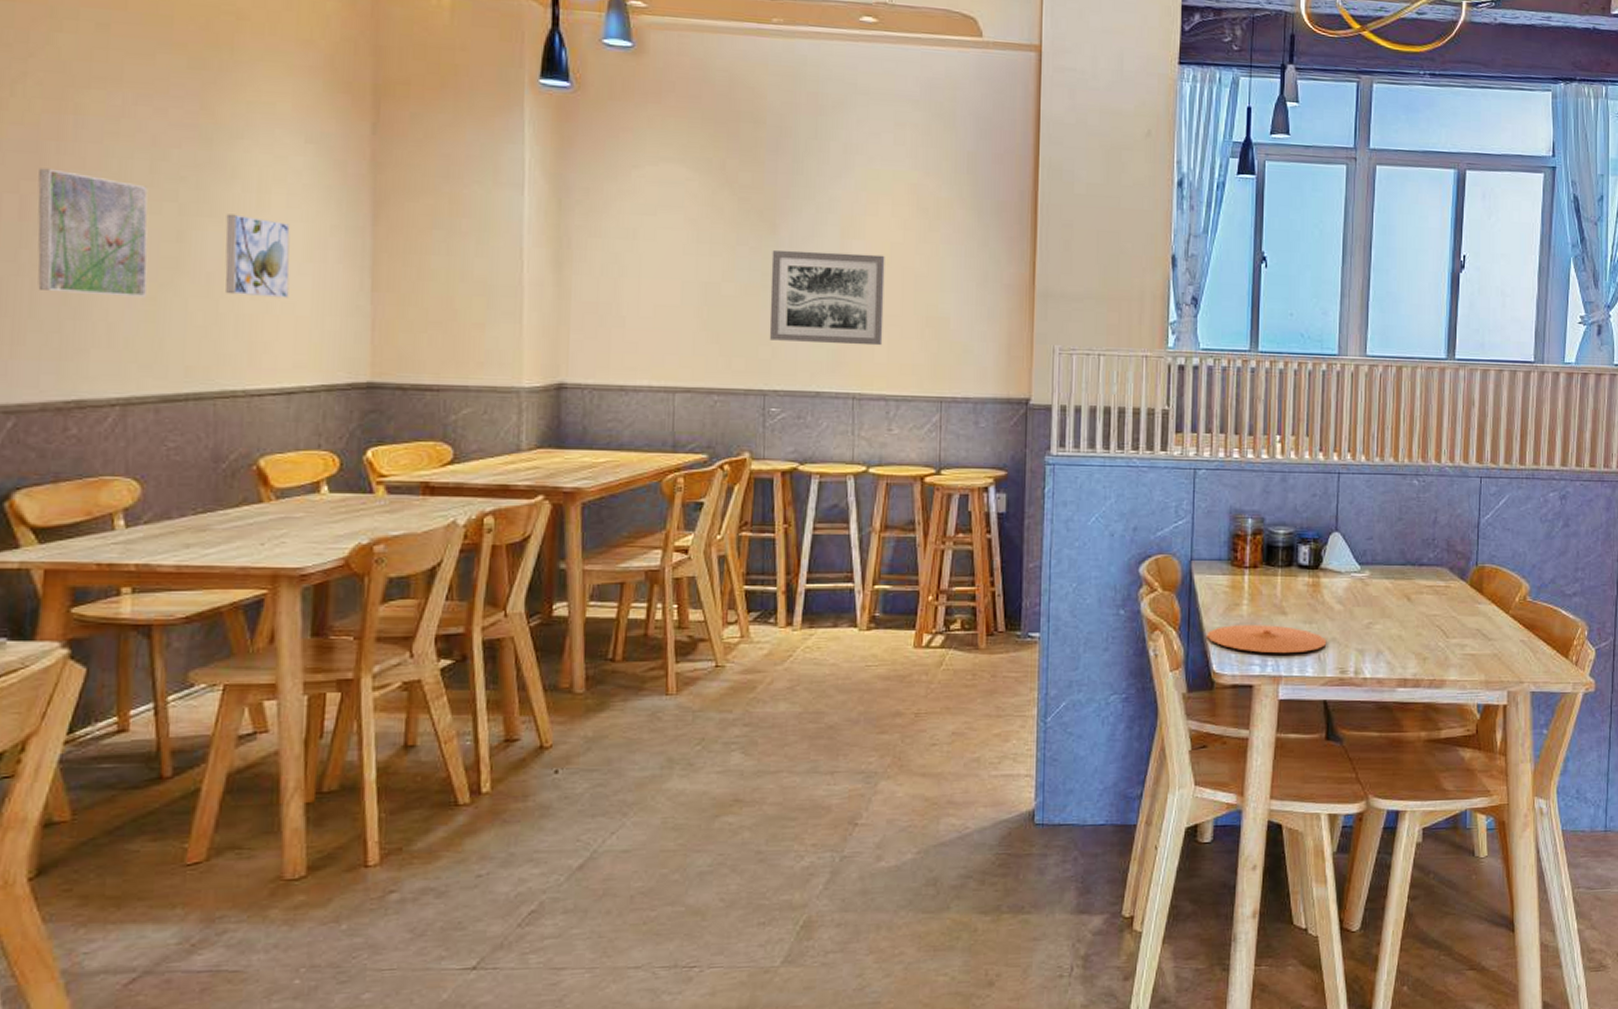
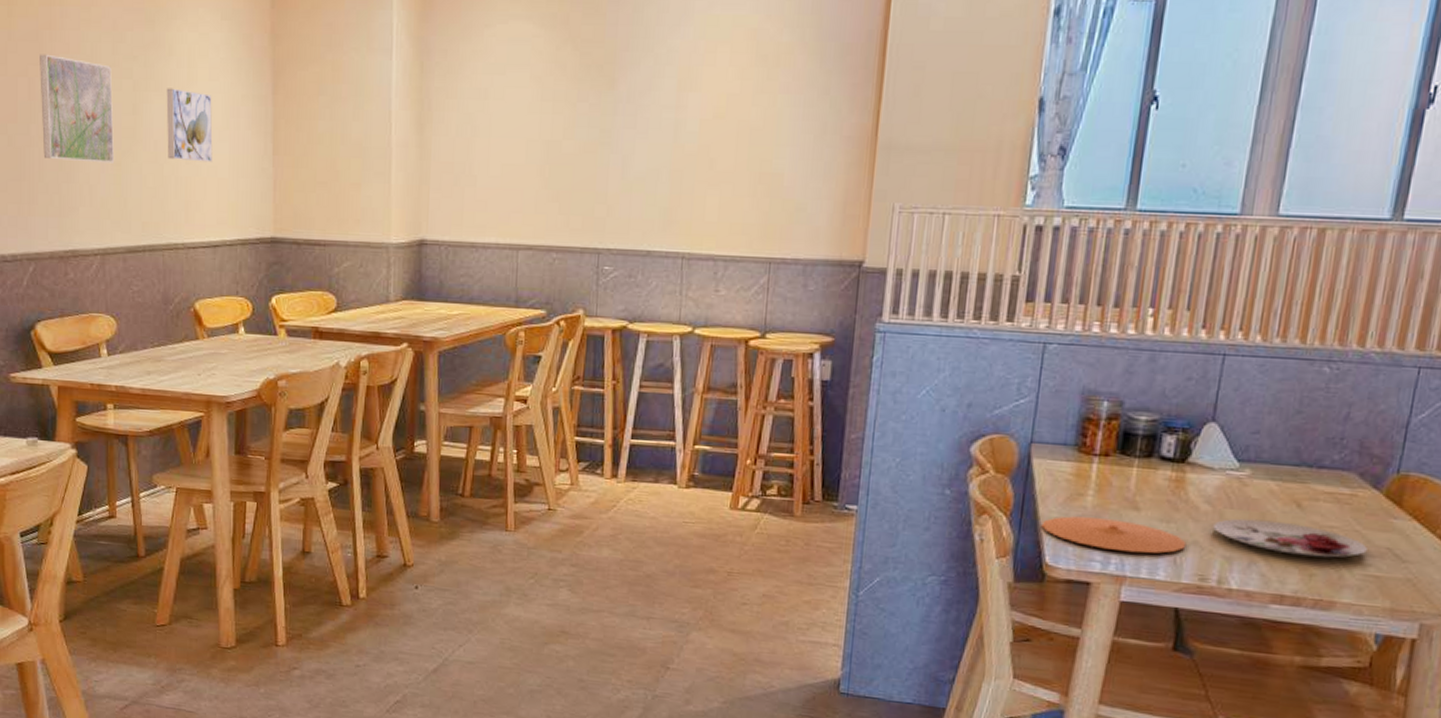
wall art: present [769,249,885,346] -> none [604,105,721,204]
plate: none [1346,614,1463,642] -> present [1213,518,1367,558]

